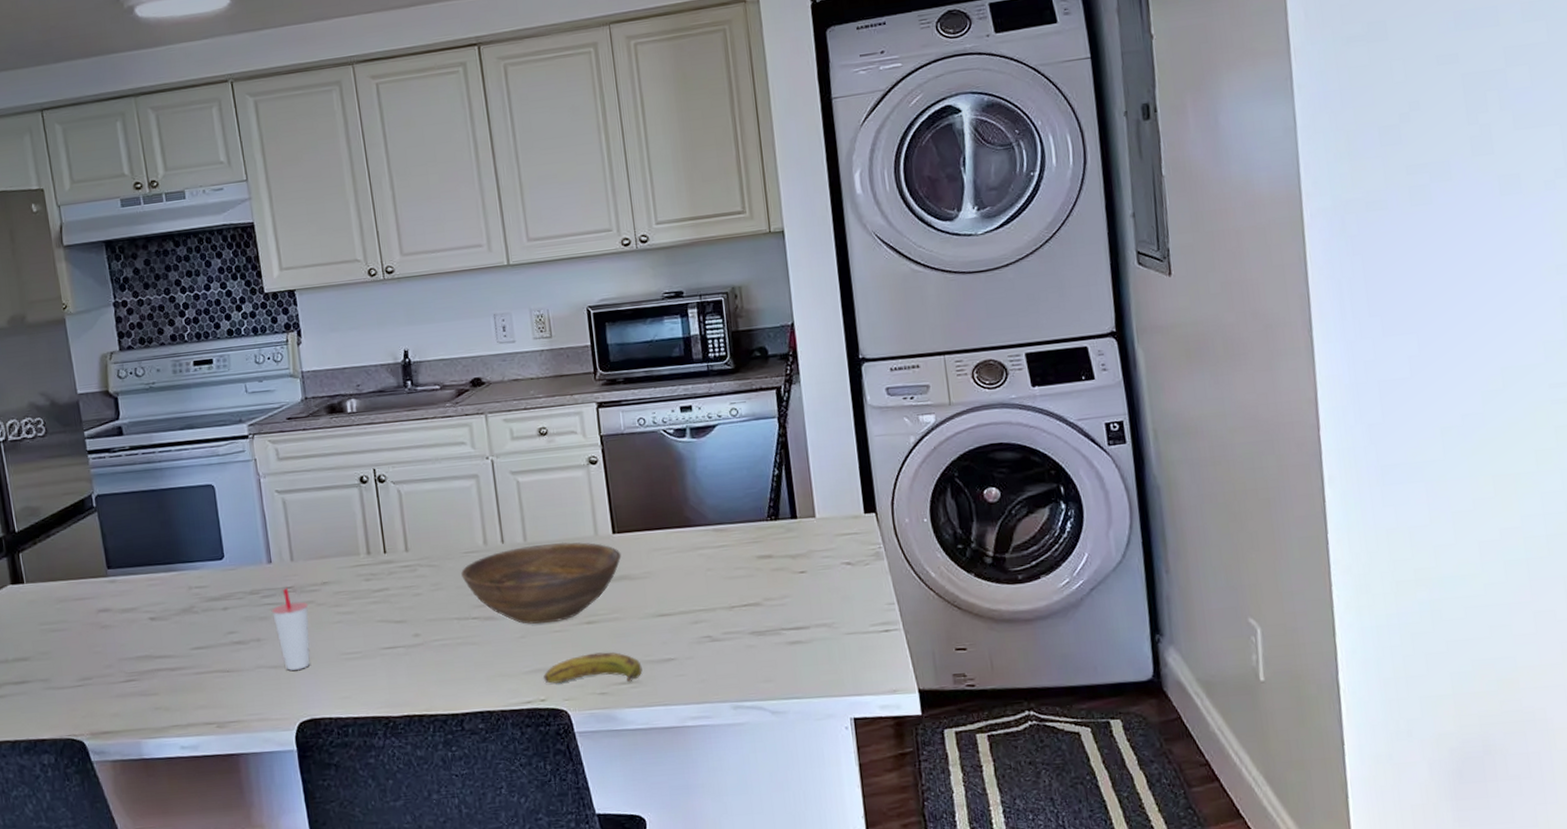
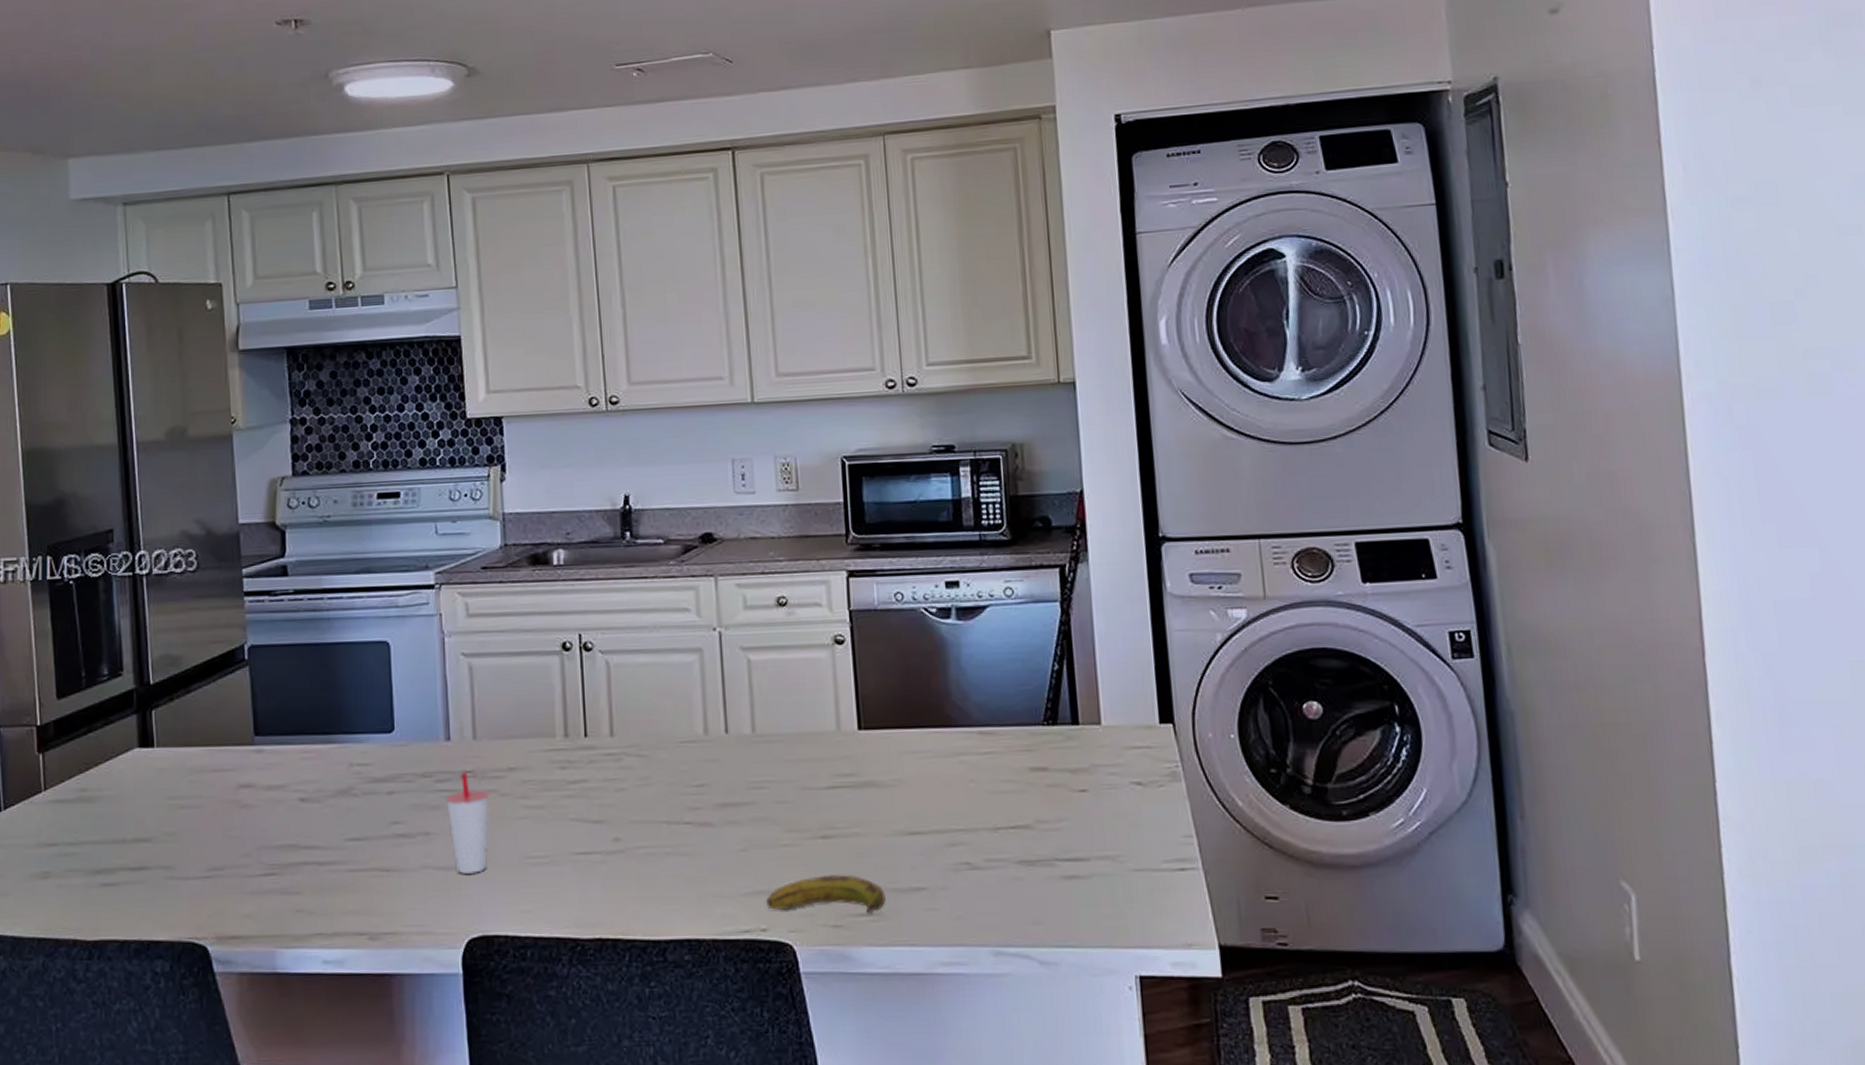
bowl: present [461,542,622,625] -> none [675,736,867,836]

